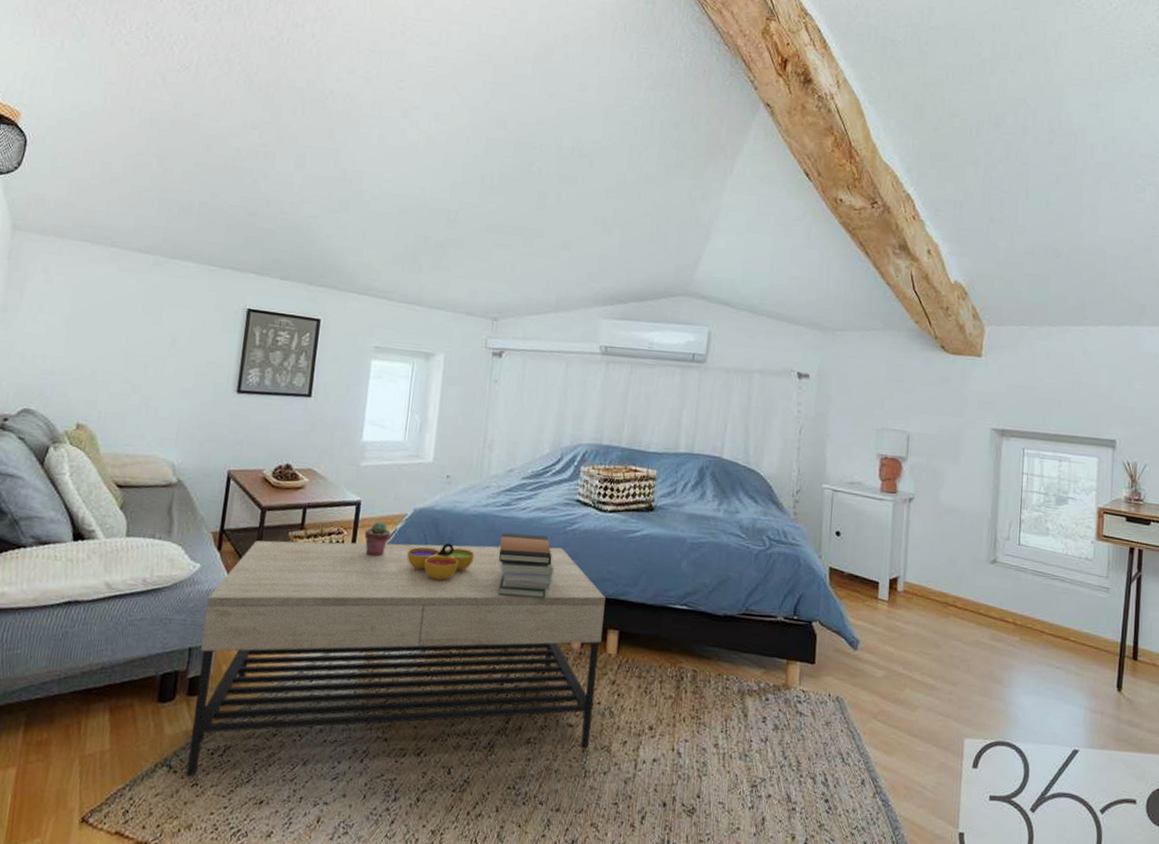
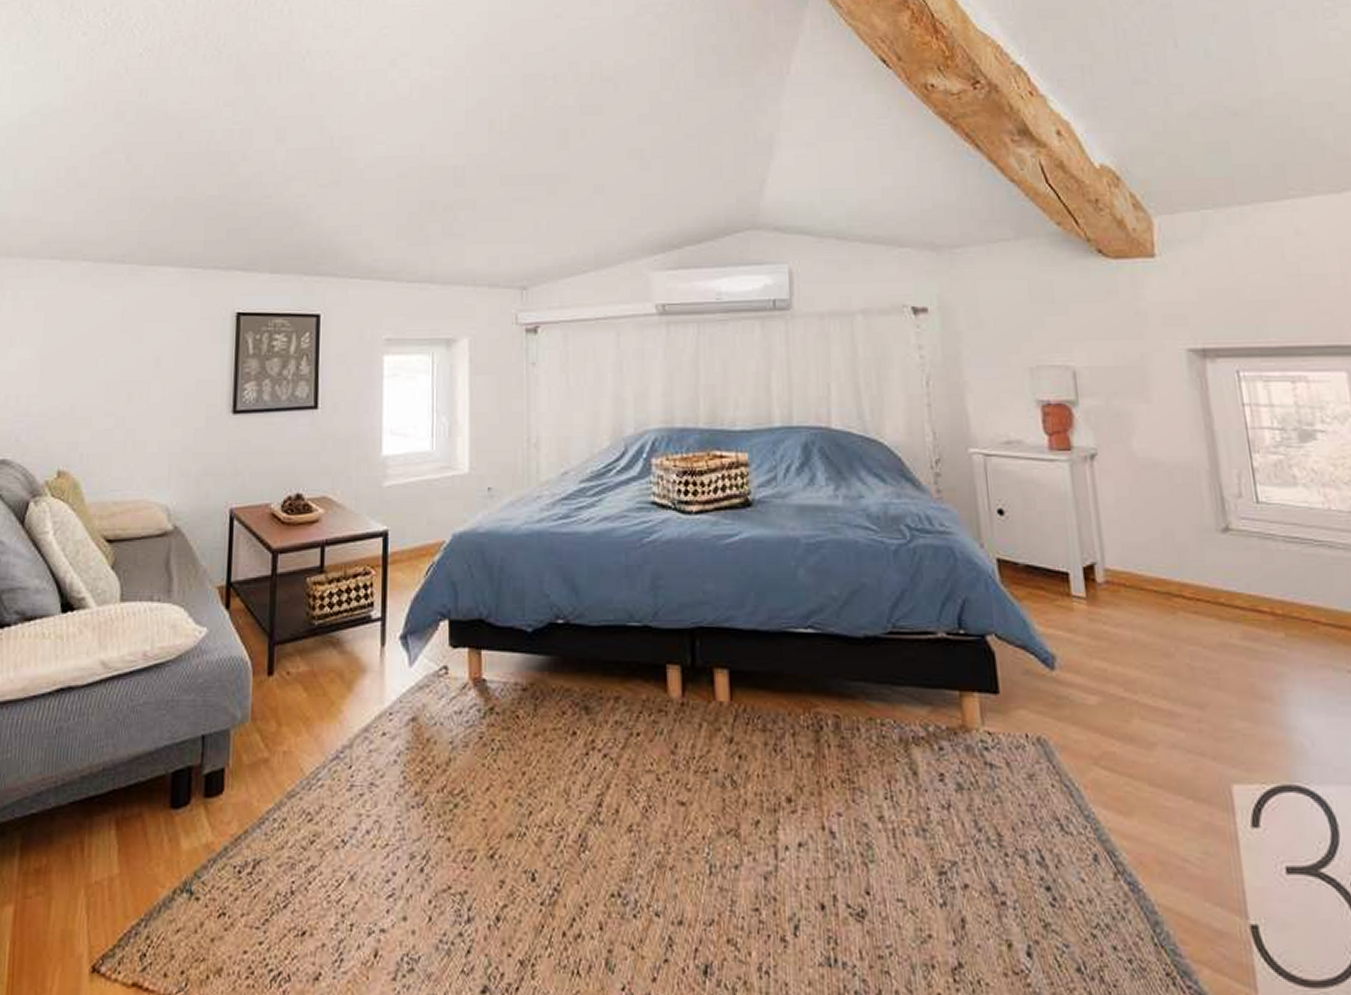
coffee table: present [186,540,606,777] -> none [210,566,711,904]
potted succulent: present [365,521,391,557] -> none [397,553,428,599]
decorative bowl: present [407,542,475,581] -> none [450,573,533,623]
book stack: present [498,532,555,599] -> none [562,552,635,636]

